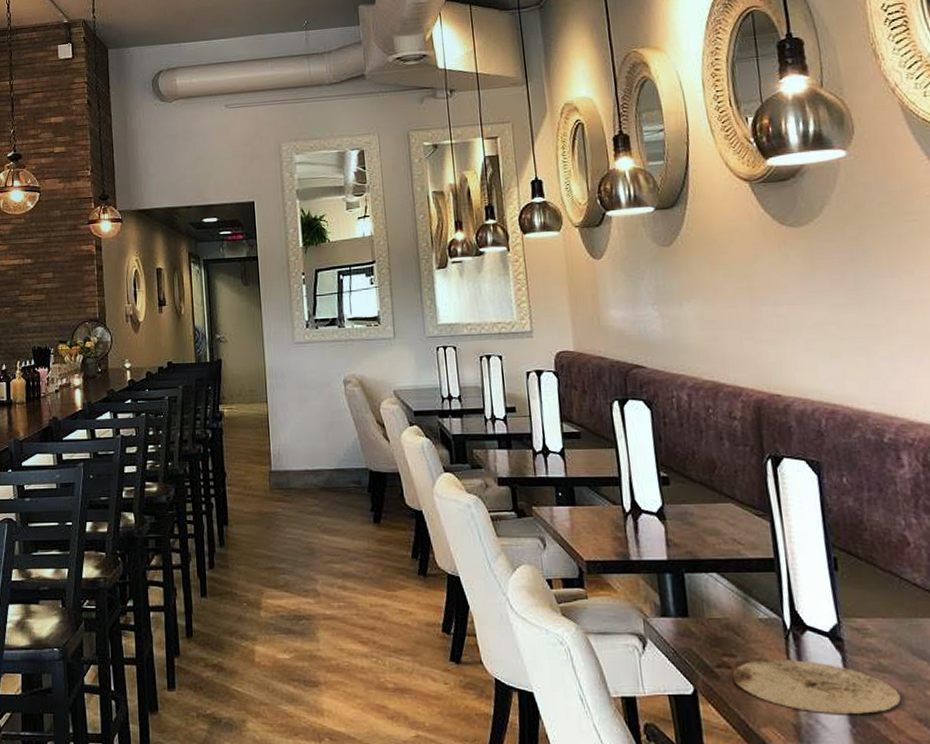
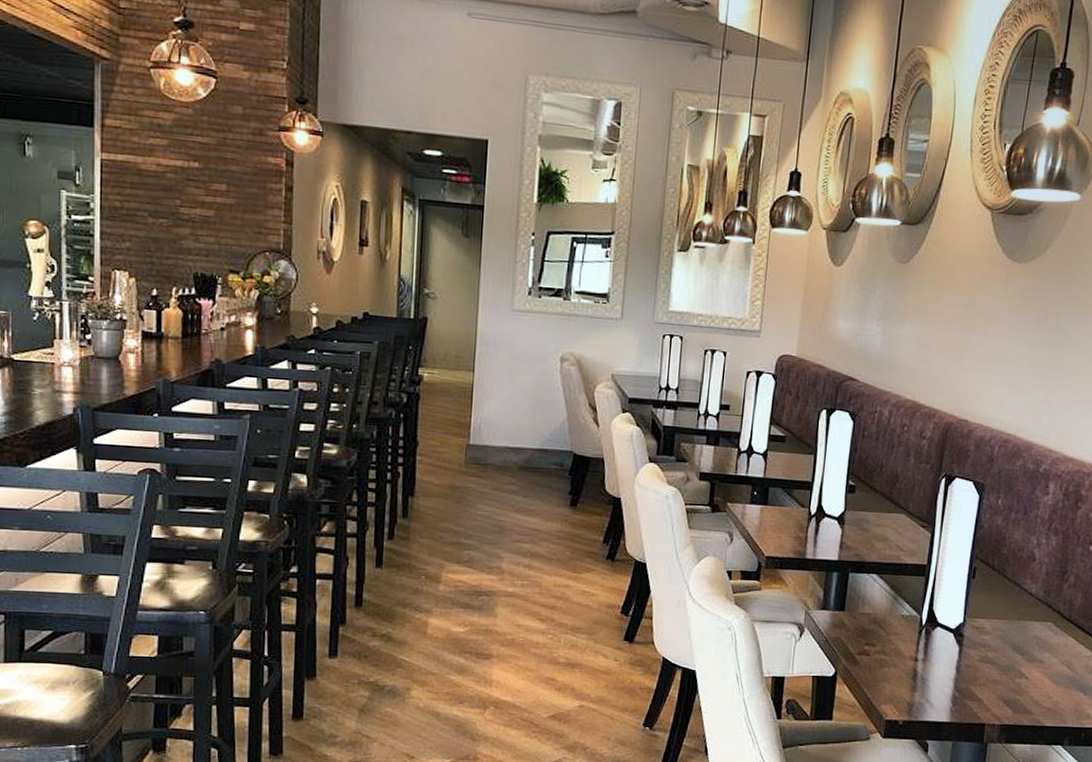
plate: present [732,660,901,715] -> none [869,649,995,696]

